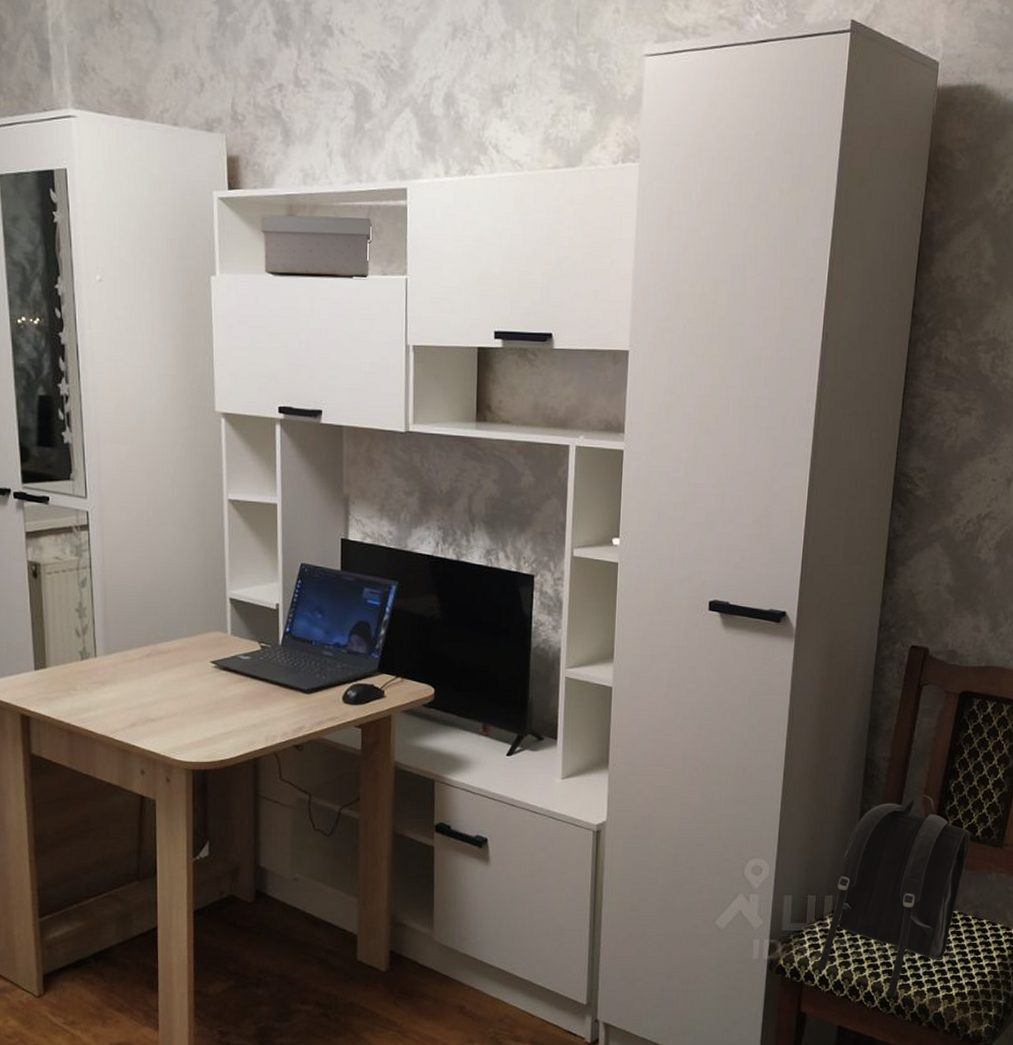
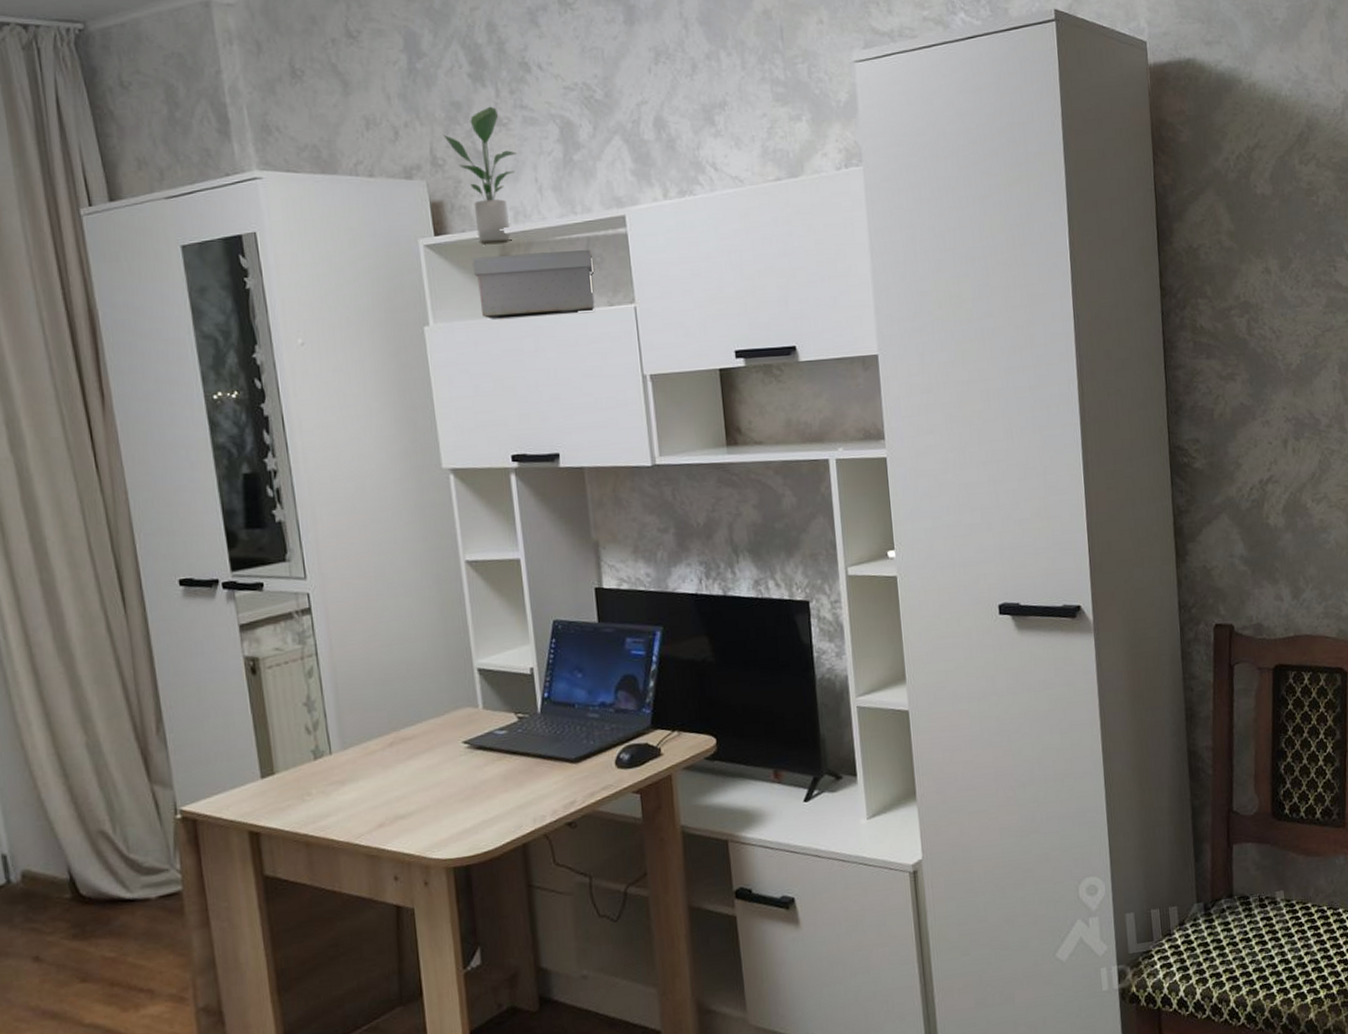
potted plant: none [245,67,311,204] -> present [443,106,516,245]
backpack: present [818,794,970,997] -> none [1173,781,1312,1010]

